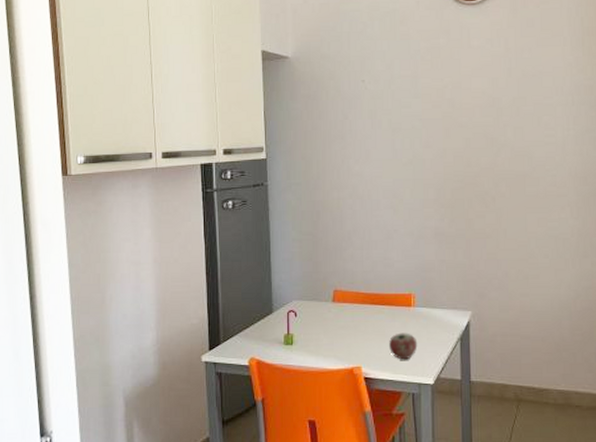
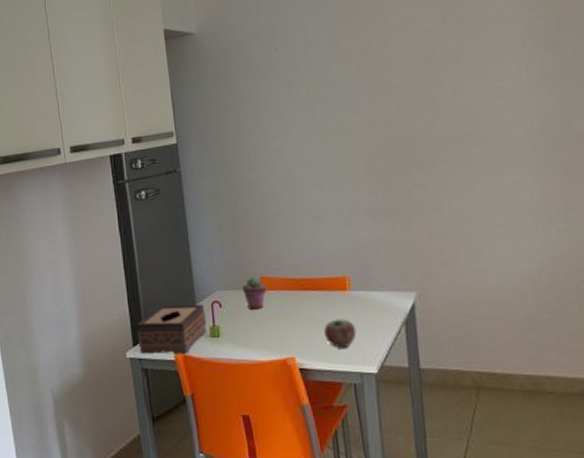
tissue box: none [213,312,281,360] -> present [136,304,207,354]
potted succulent: none [318,289,340,320] -> present [243,276,267,310]

